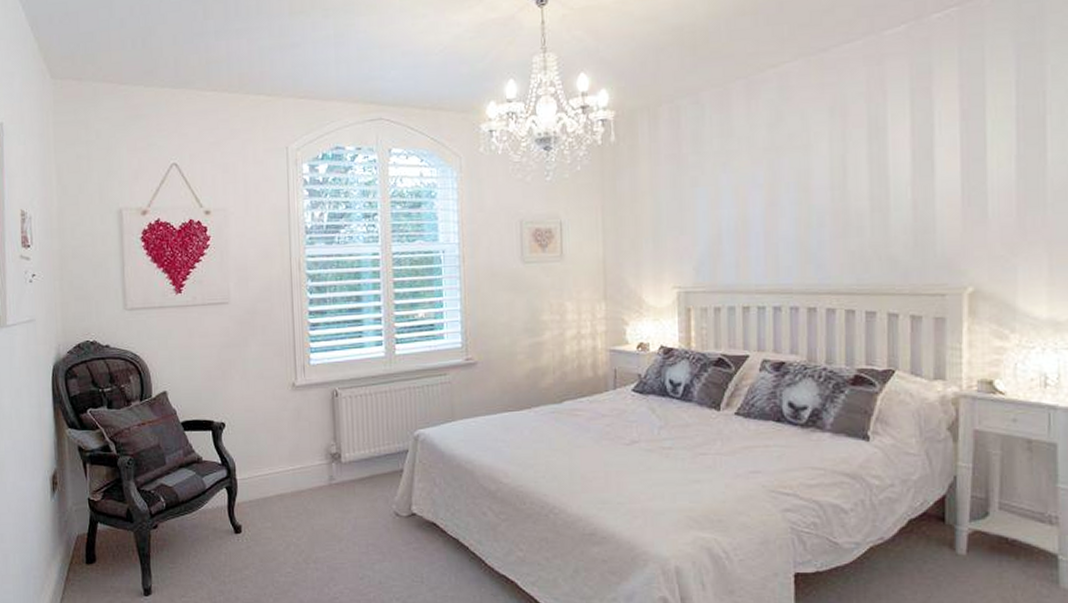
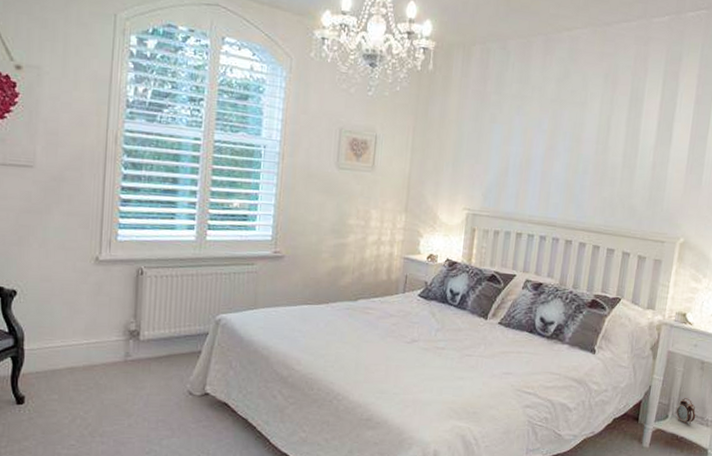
alarm clock: none [999,489,1031,524] -> present [676,398,696,425]

